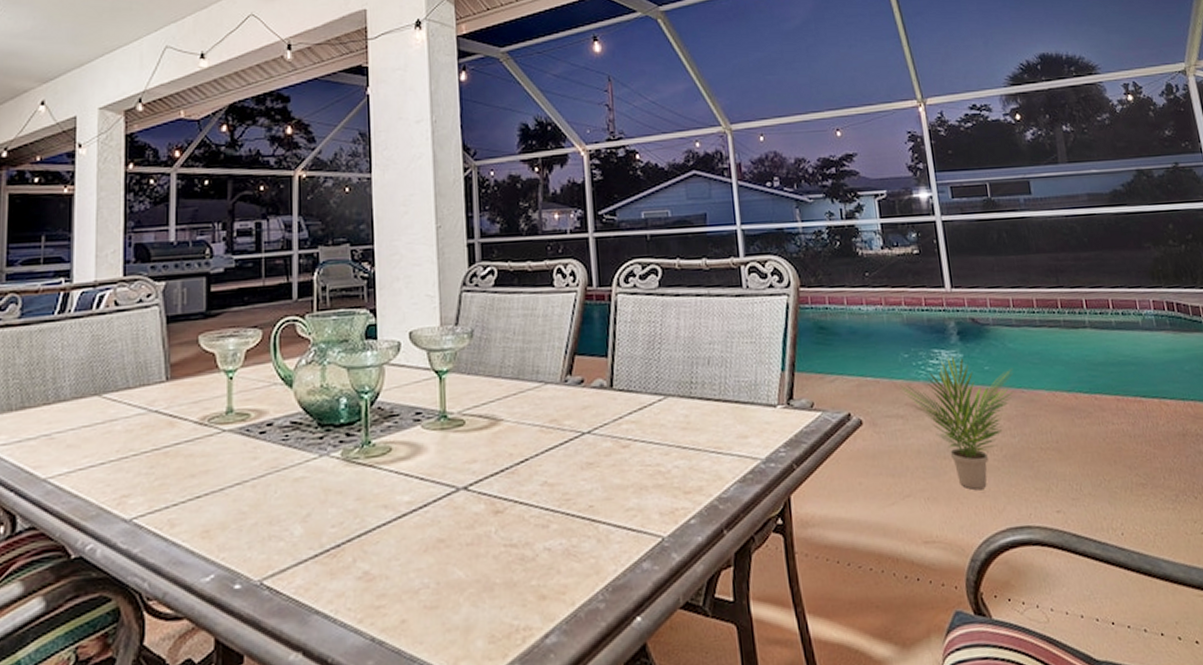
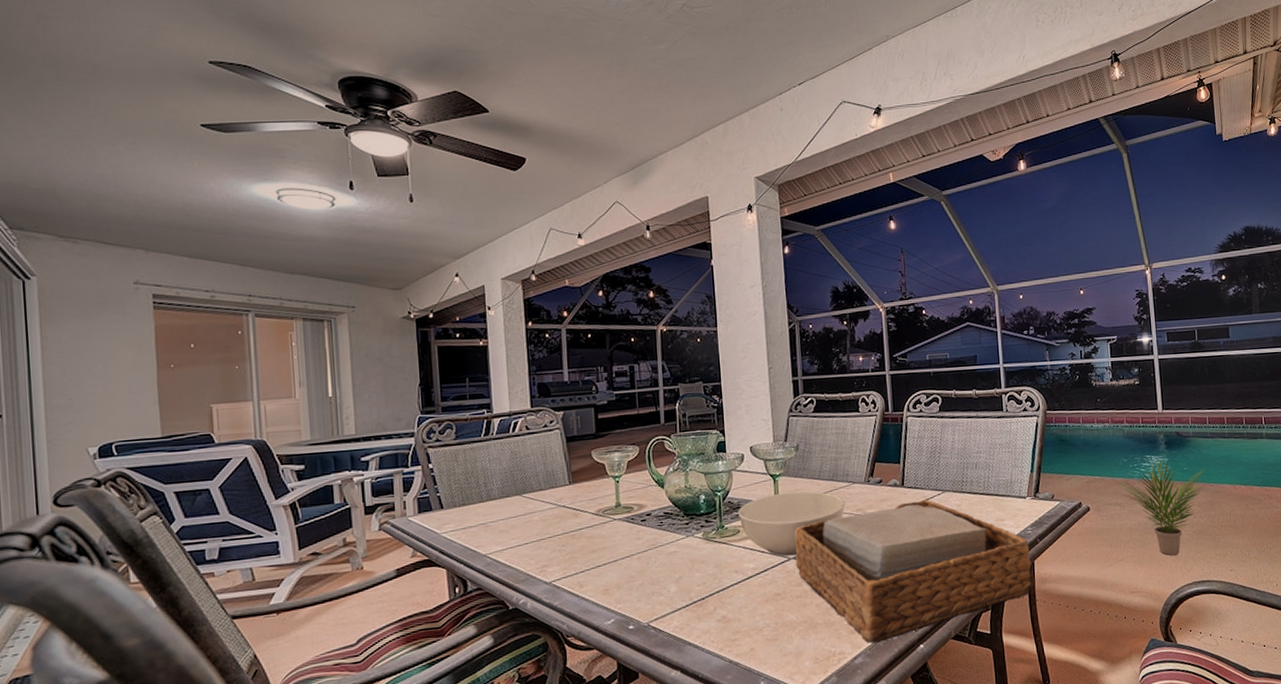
bowl: none [390,394,535,486] -> present [738,491,846,556]
napkin holder: none [466,408,788,614] -> present [795,500,1032,643]

